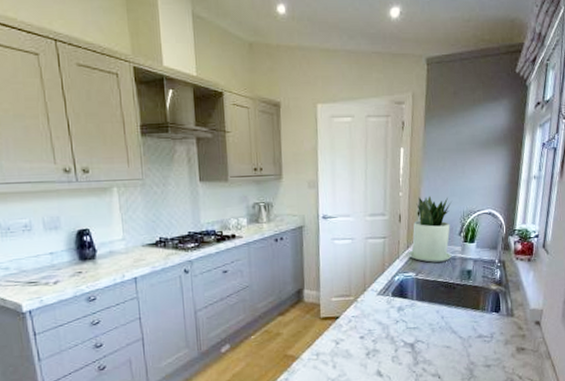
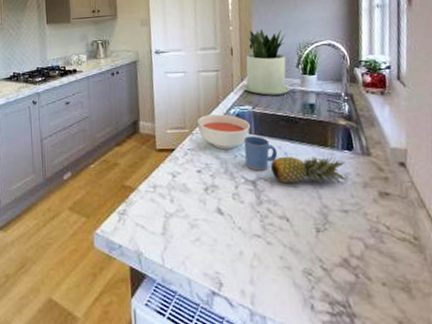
bowl: none [363,281,413,316] -> present [198,114,251,150]
mug: none [405,301,436,335] -> present [243,136,278,171]
fruit: none [428,317,493,345] -> present [270,155,346,185]

